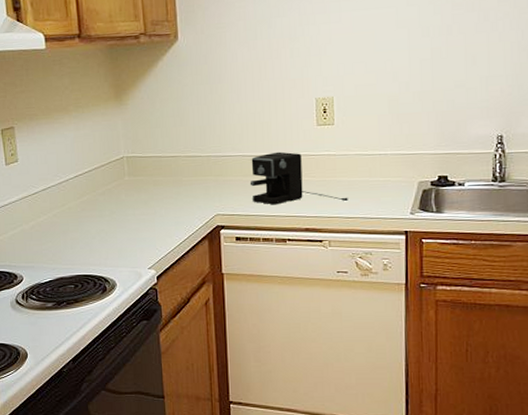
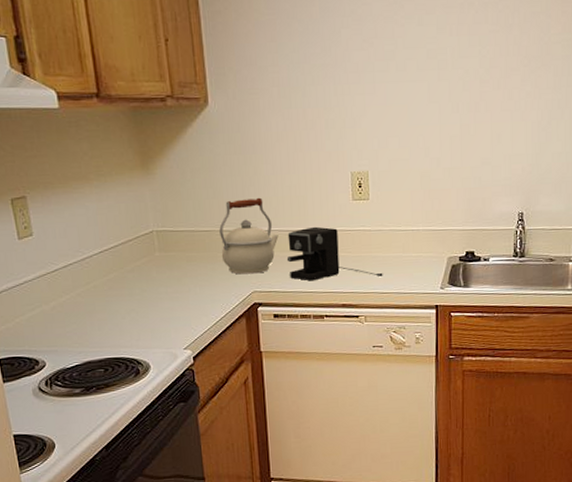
kettle: none [185,124,242,198] -> present [219,197,279,275]

